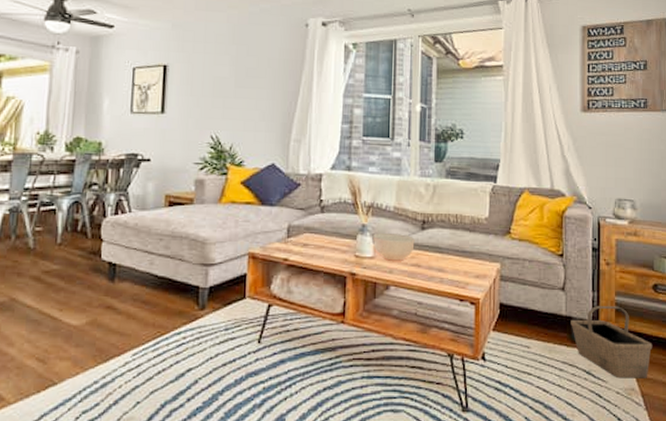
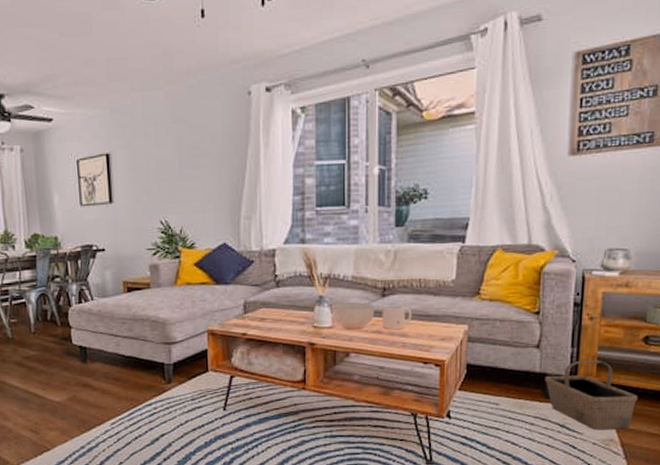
mug: none [421,238,449,264] -> present [382,305,412,330]

